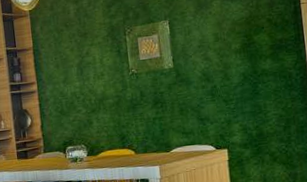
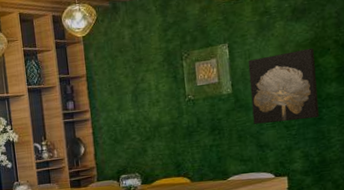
wall art: none [187,26,256,98] -> present [248,48,319,124]

